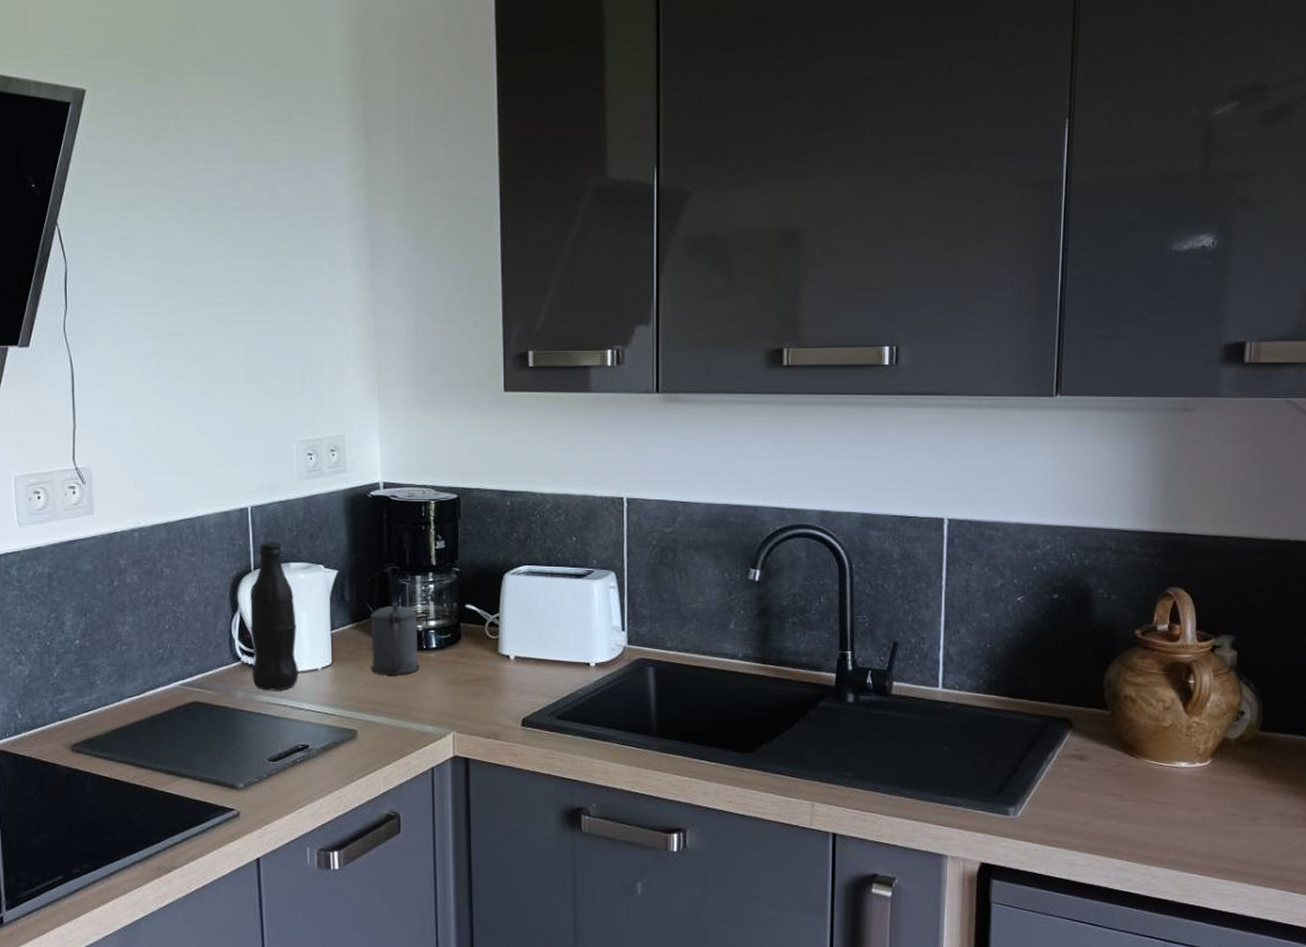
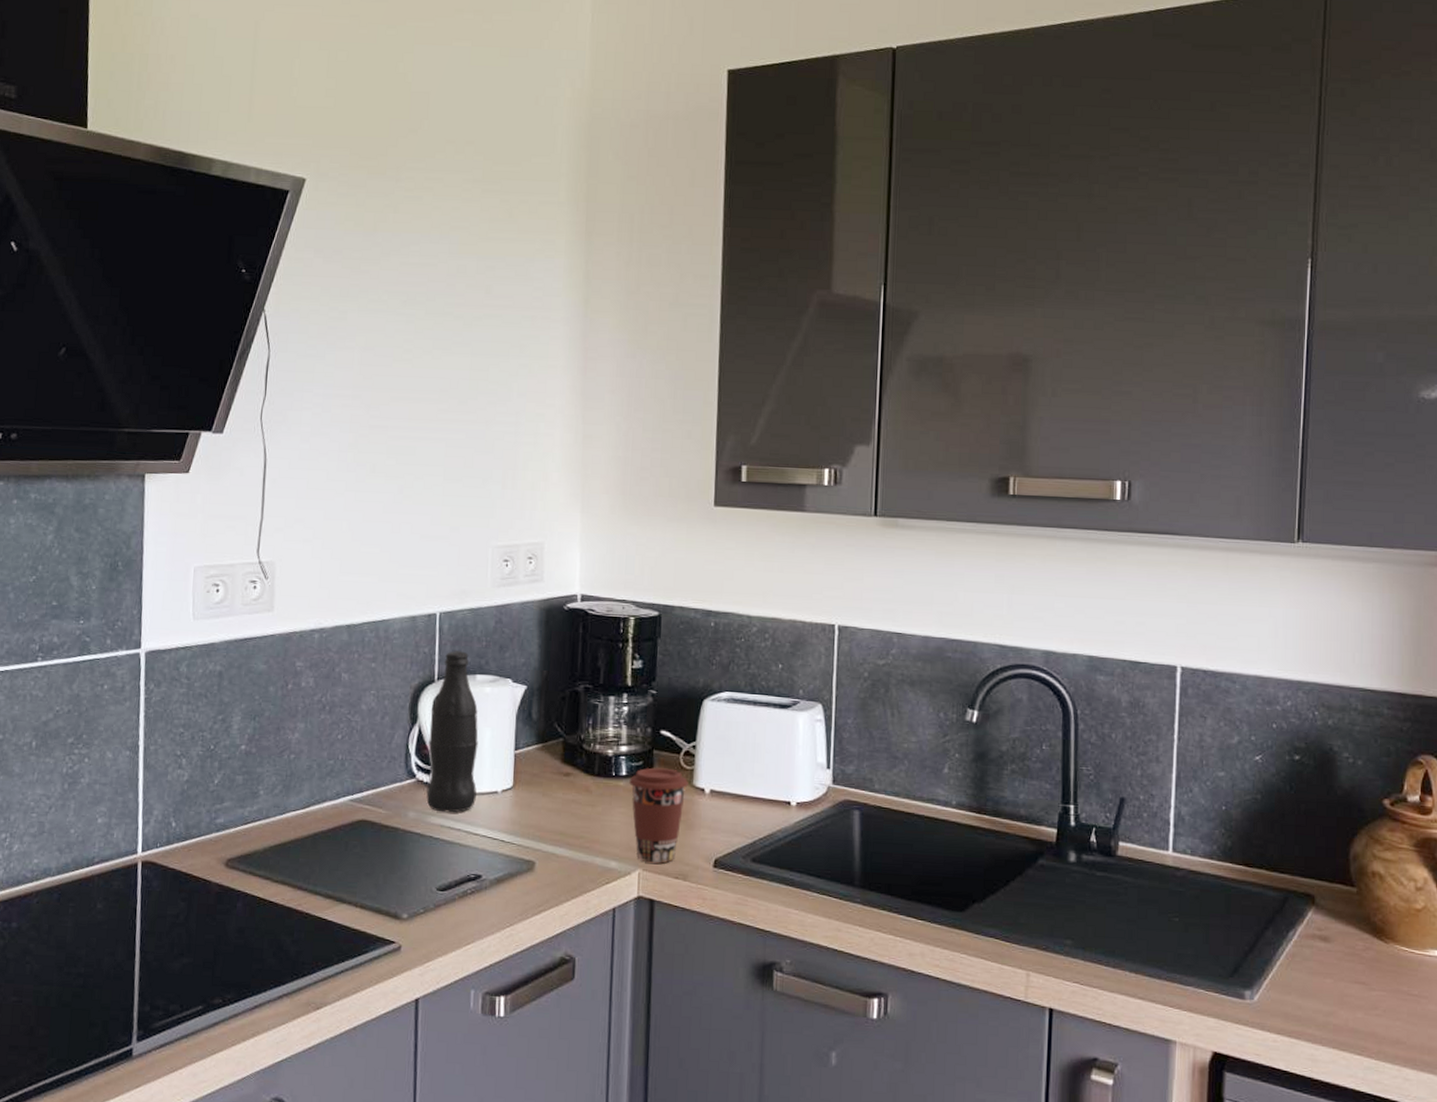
beer stein: present [370,602,420,676] -> none [555,723,608,804]
coffee cup: none [439,639,494,725] -> present [629,767,688,864]

